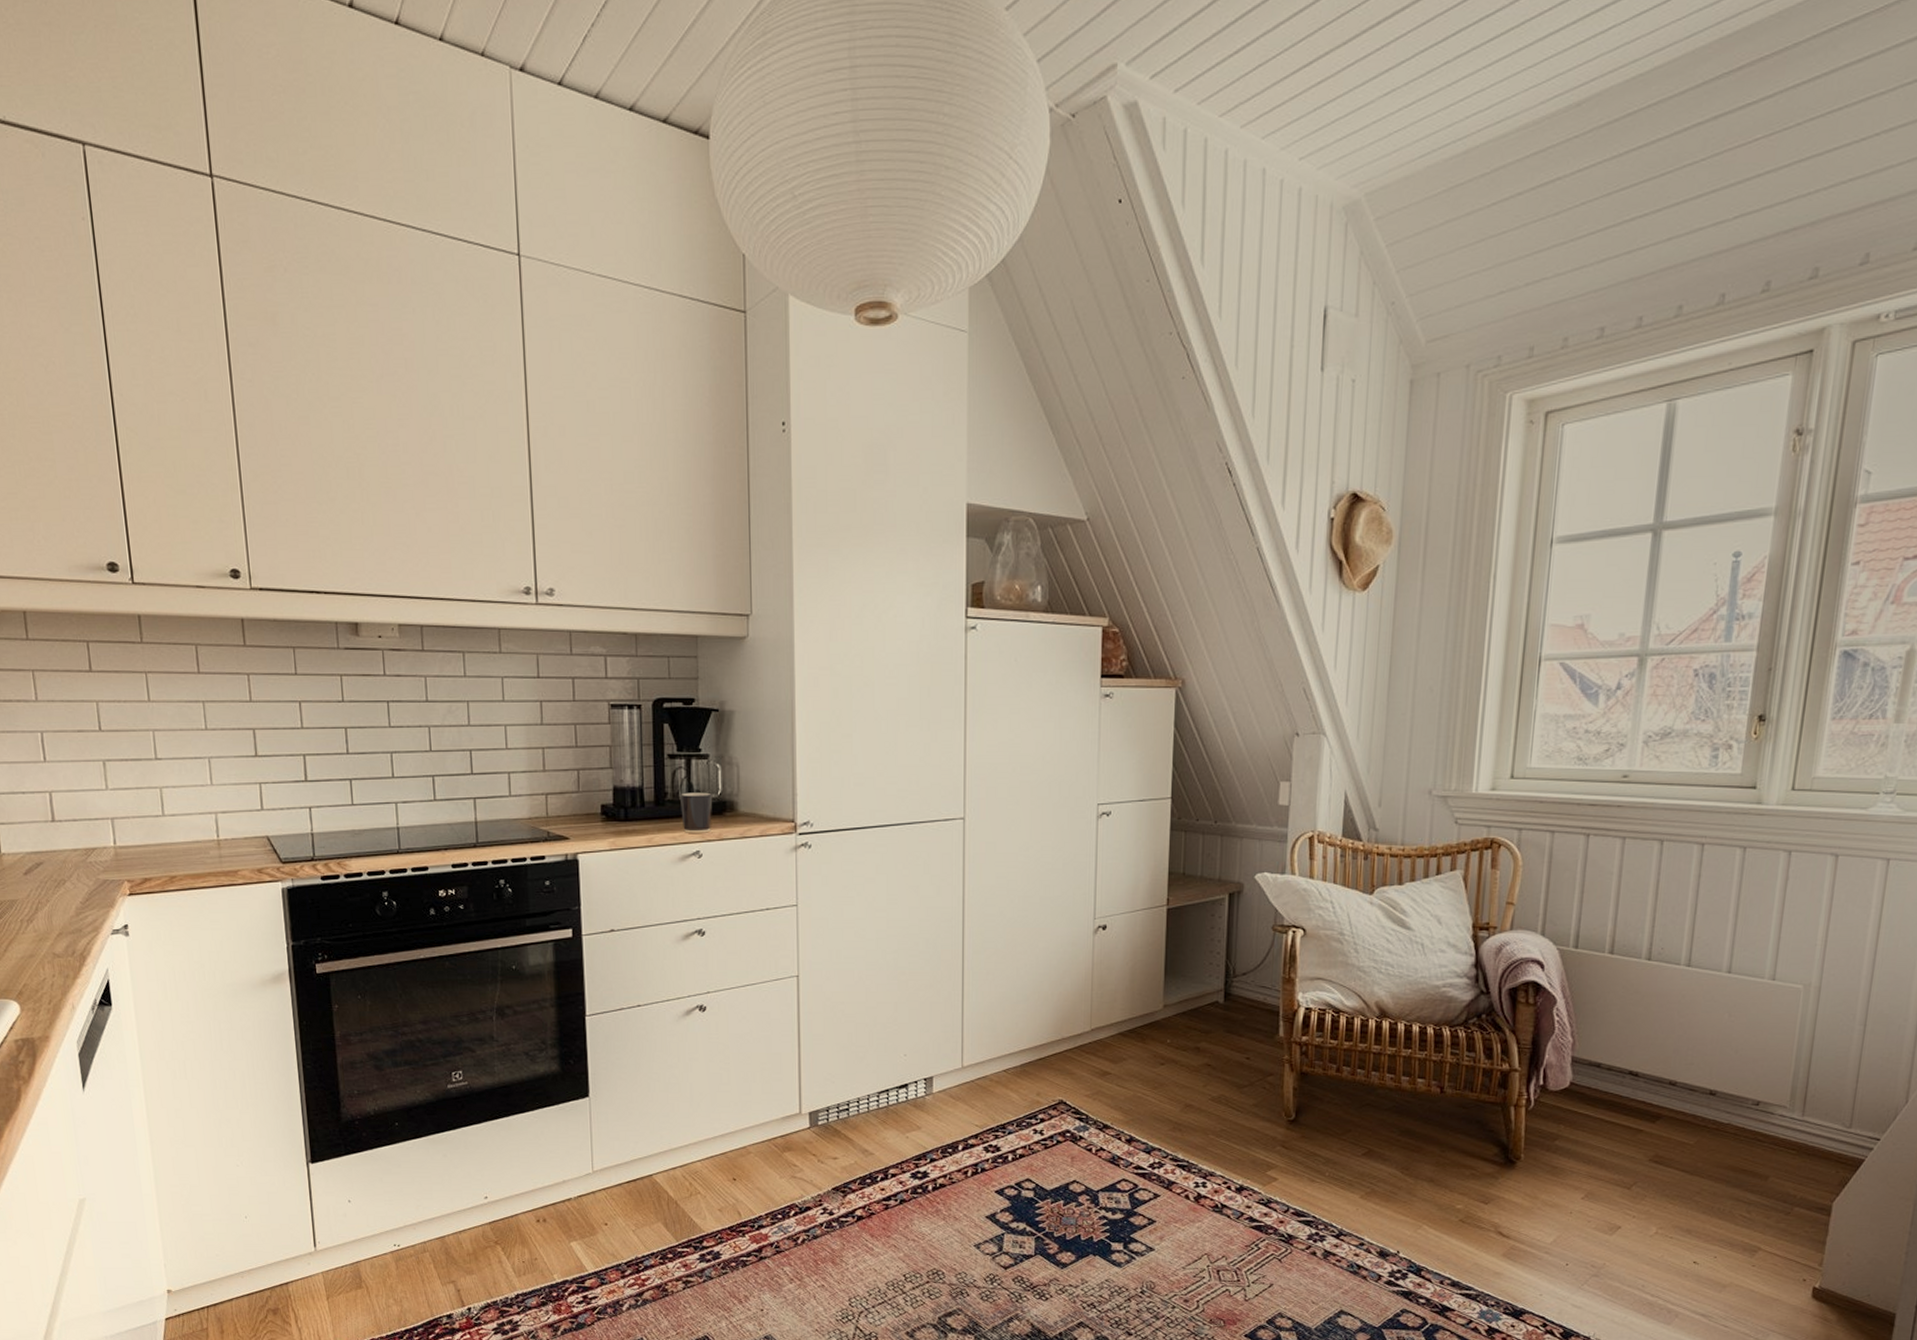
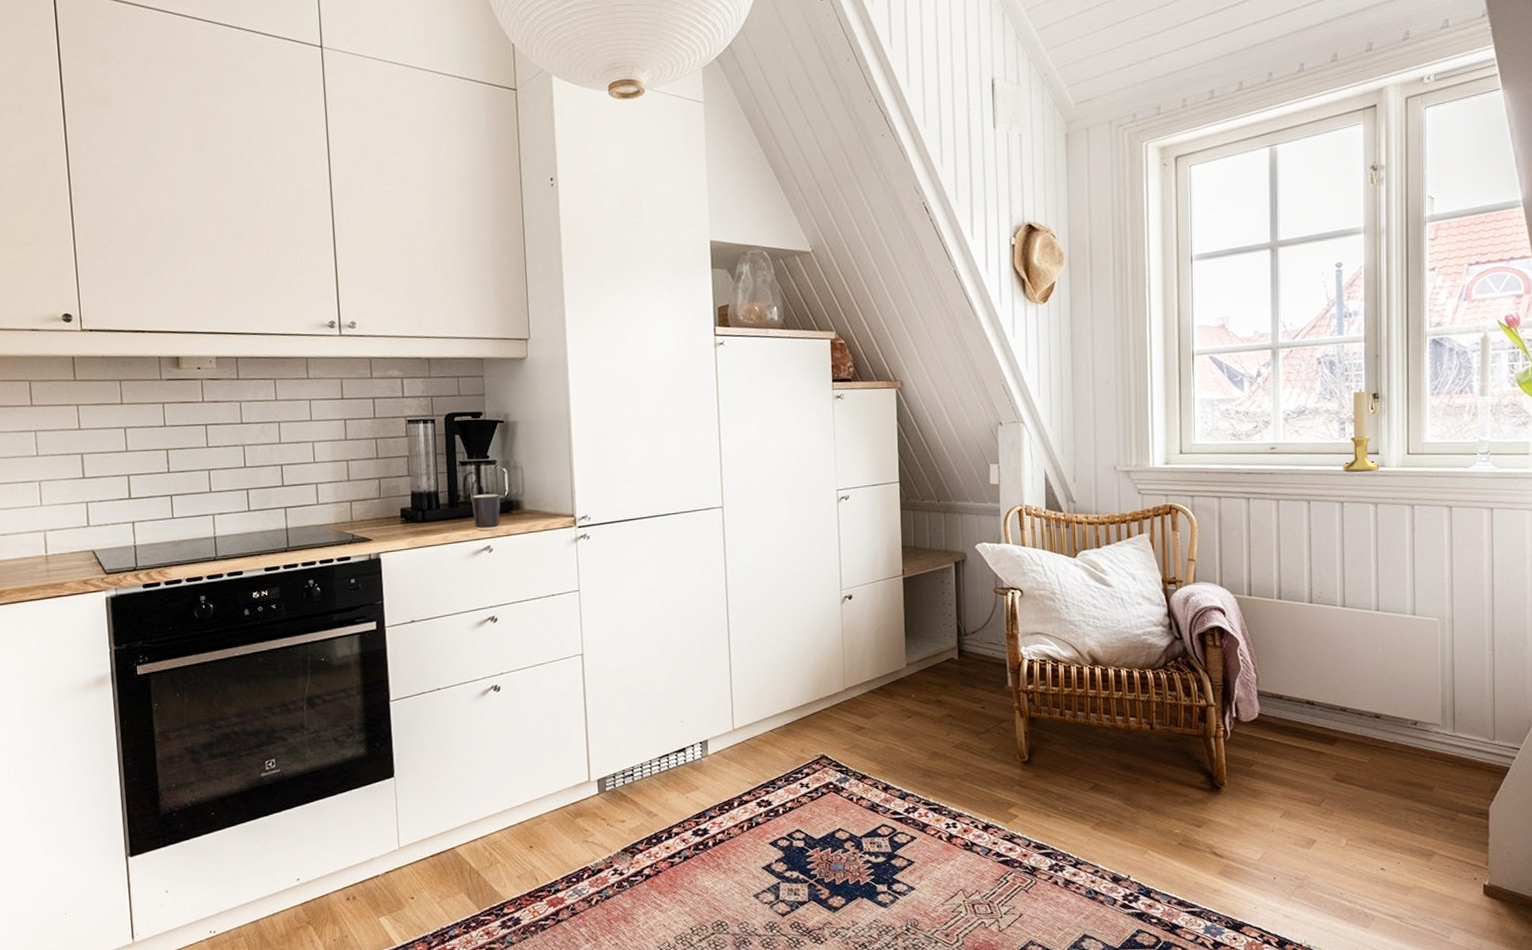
candle holder: none [1709,708,1754,809] -> present [1343,388,1379,472]

